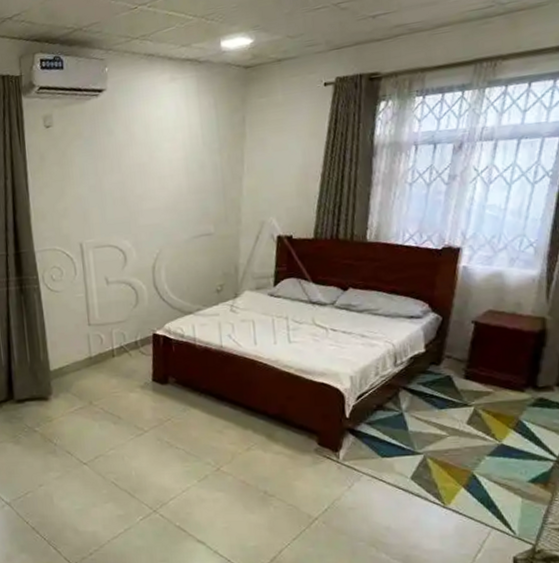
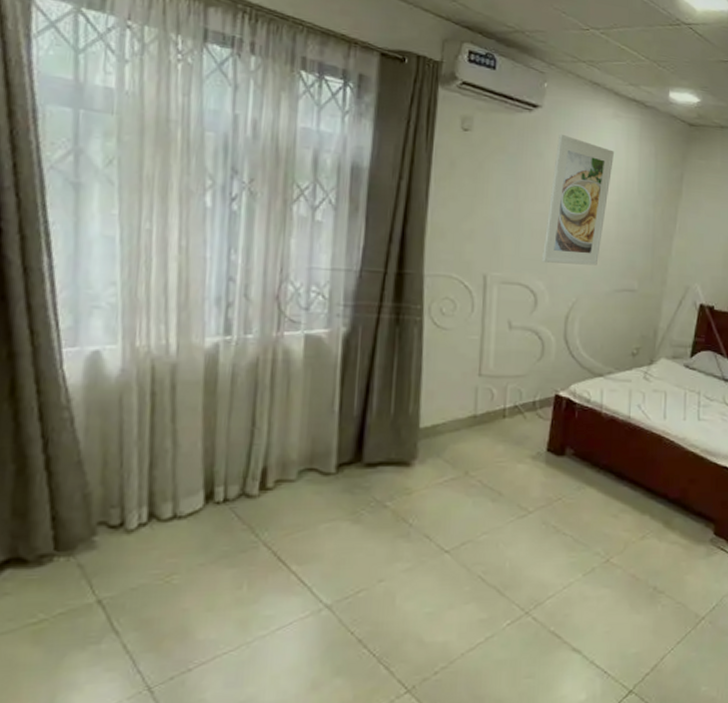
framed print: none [123,108,176,224] -> present [542,133,614,266]

